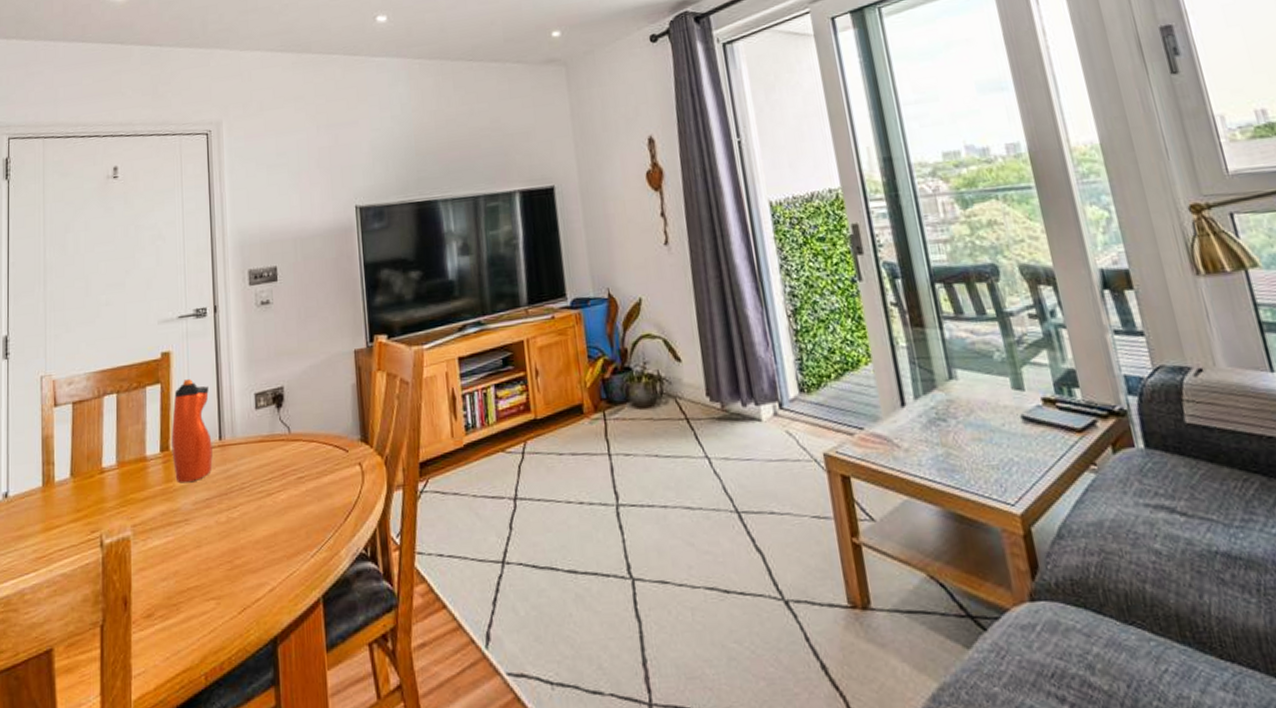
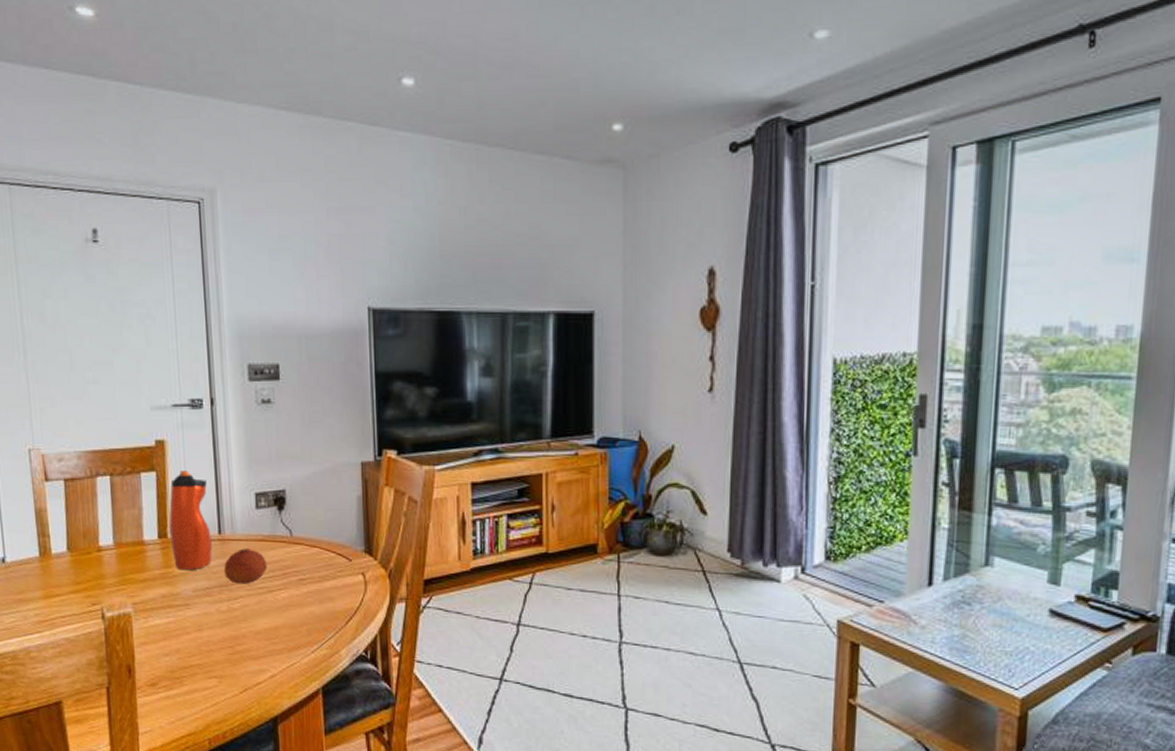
fruit: none [224,451,267,491] -> present [224,548,268,585]

